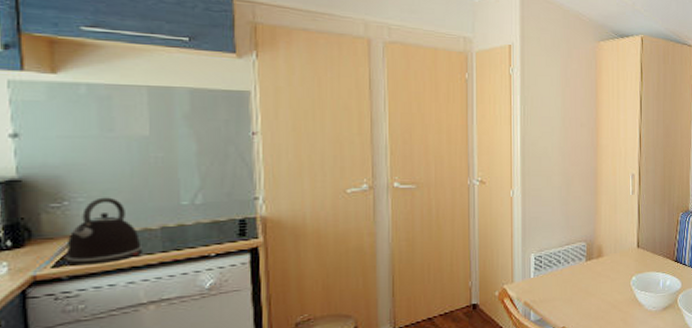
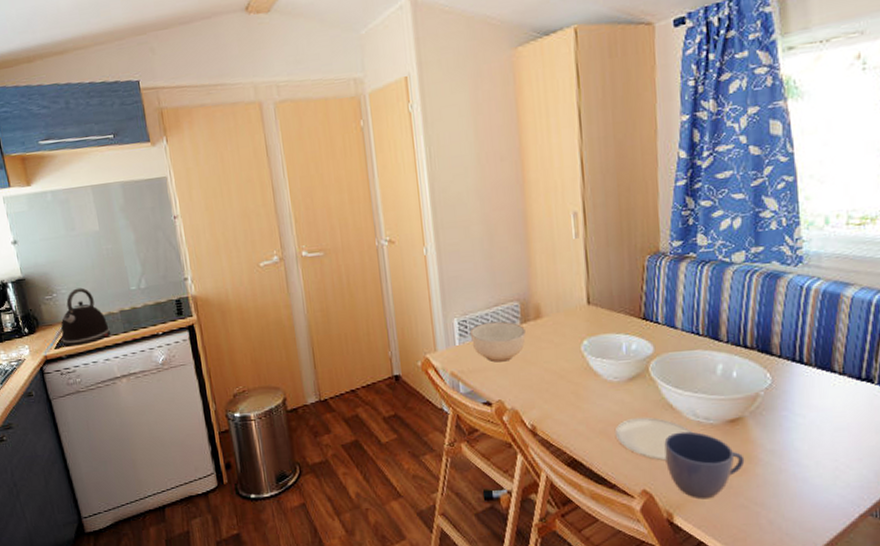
bowl: none [543,258,589,294] -> present [469,321,526,362]

